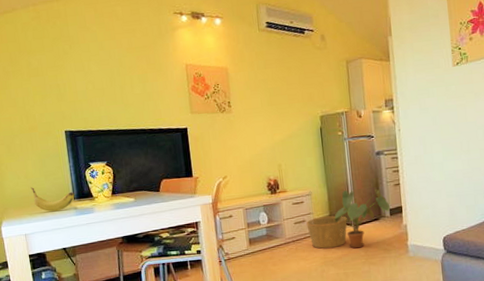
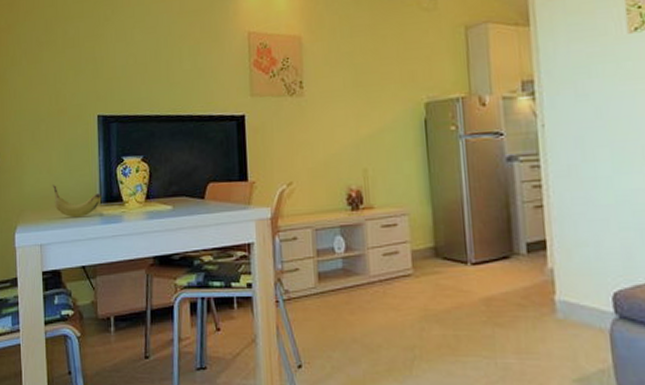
basket: present [306,215,348,249] -> none [400,247,461,297]
house plant: present [334,188,391,249] -> none [441,211,528,299]

